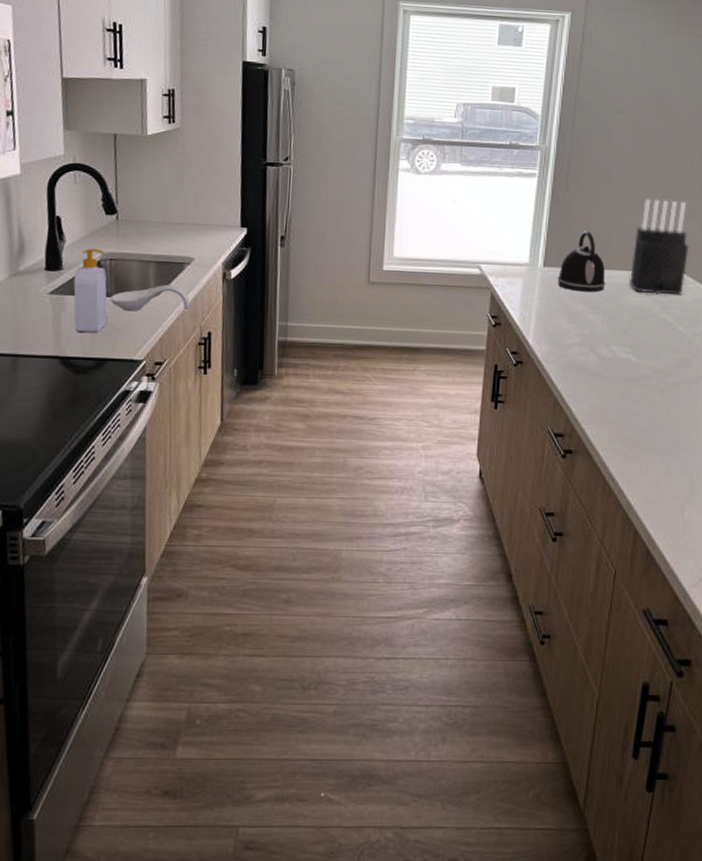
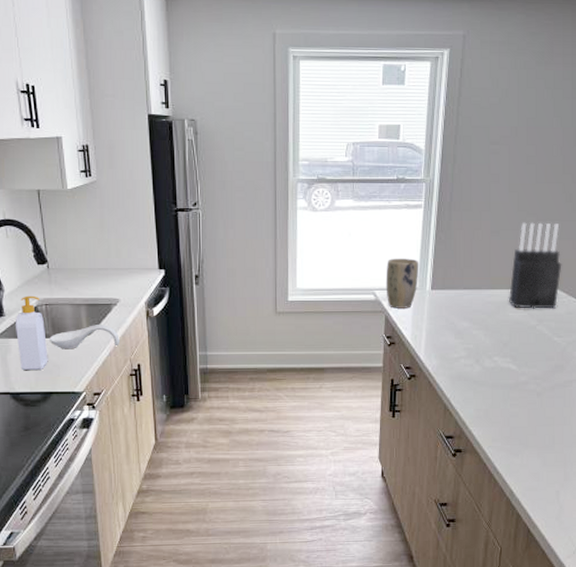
plant pot: none [493,230,531,286] -> present [385,259,419,308]
kettle: present [557,231,606,293] -> none [444,255,488,310]

